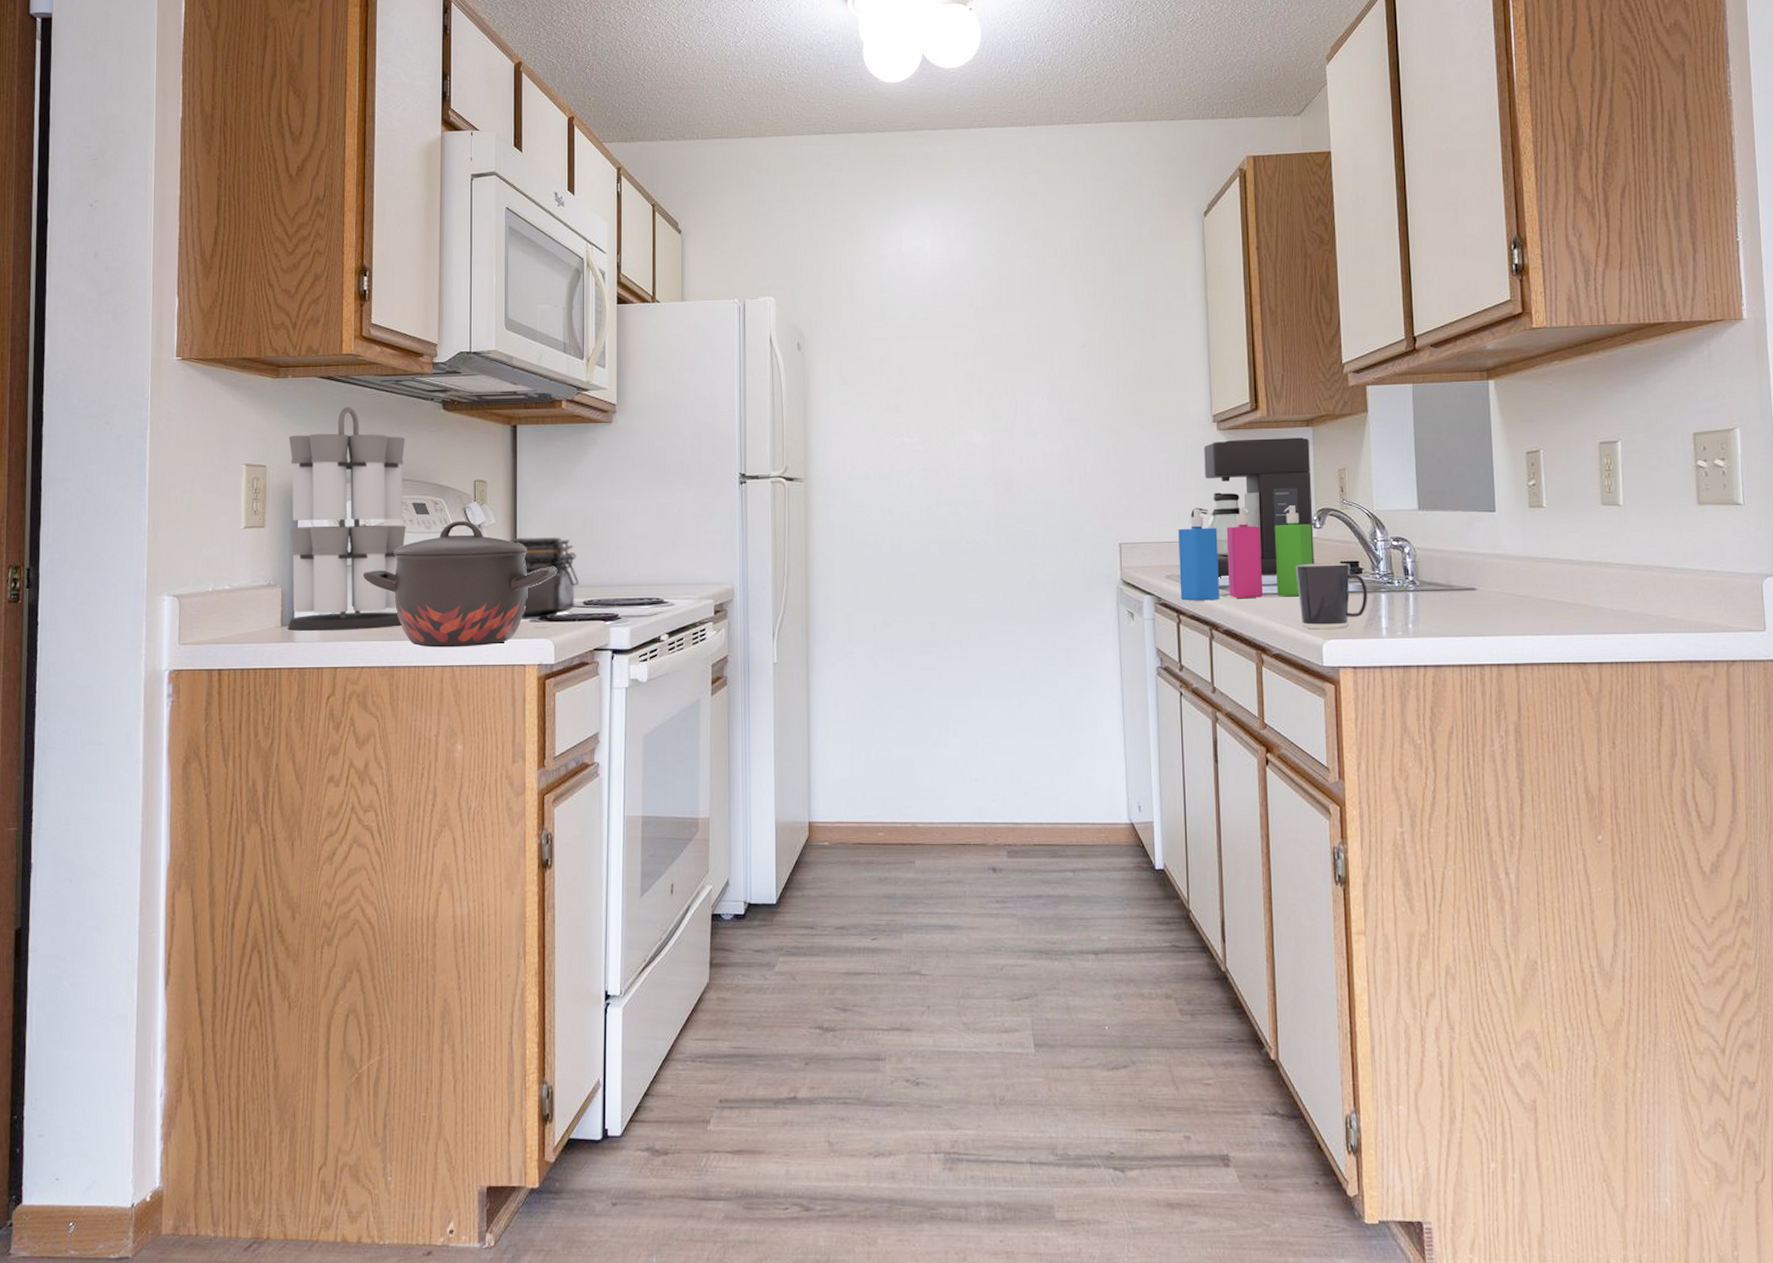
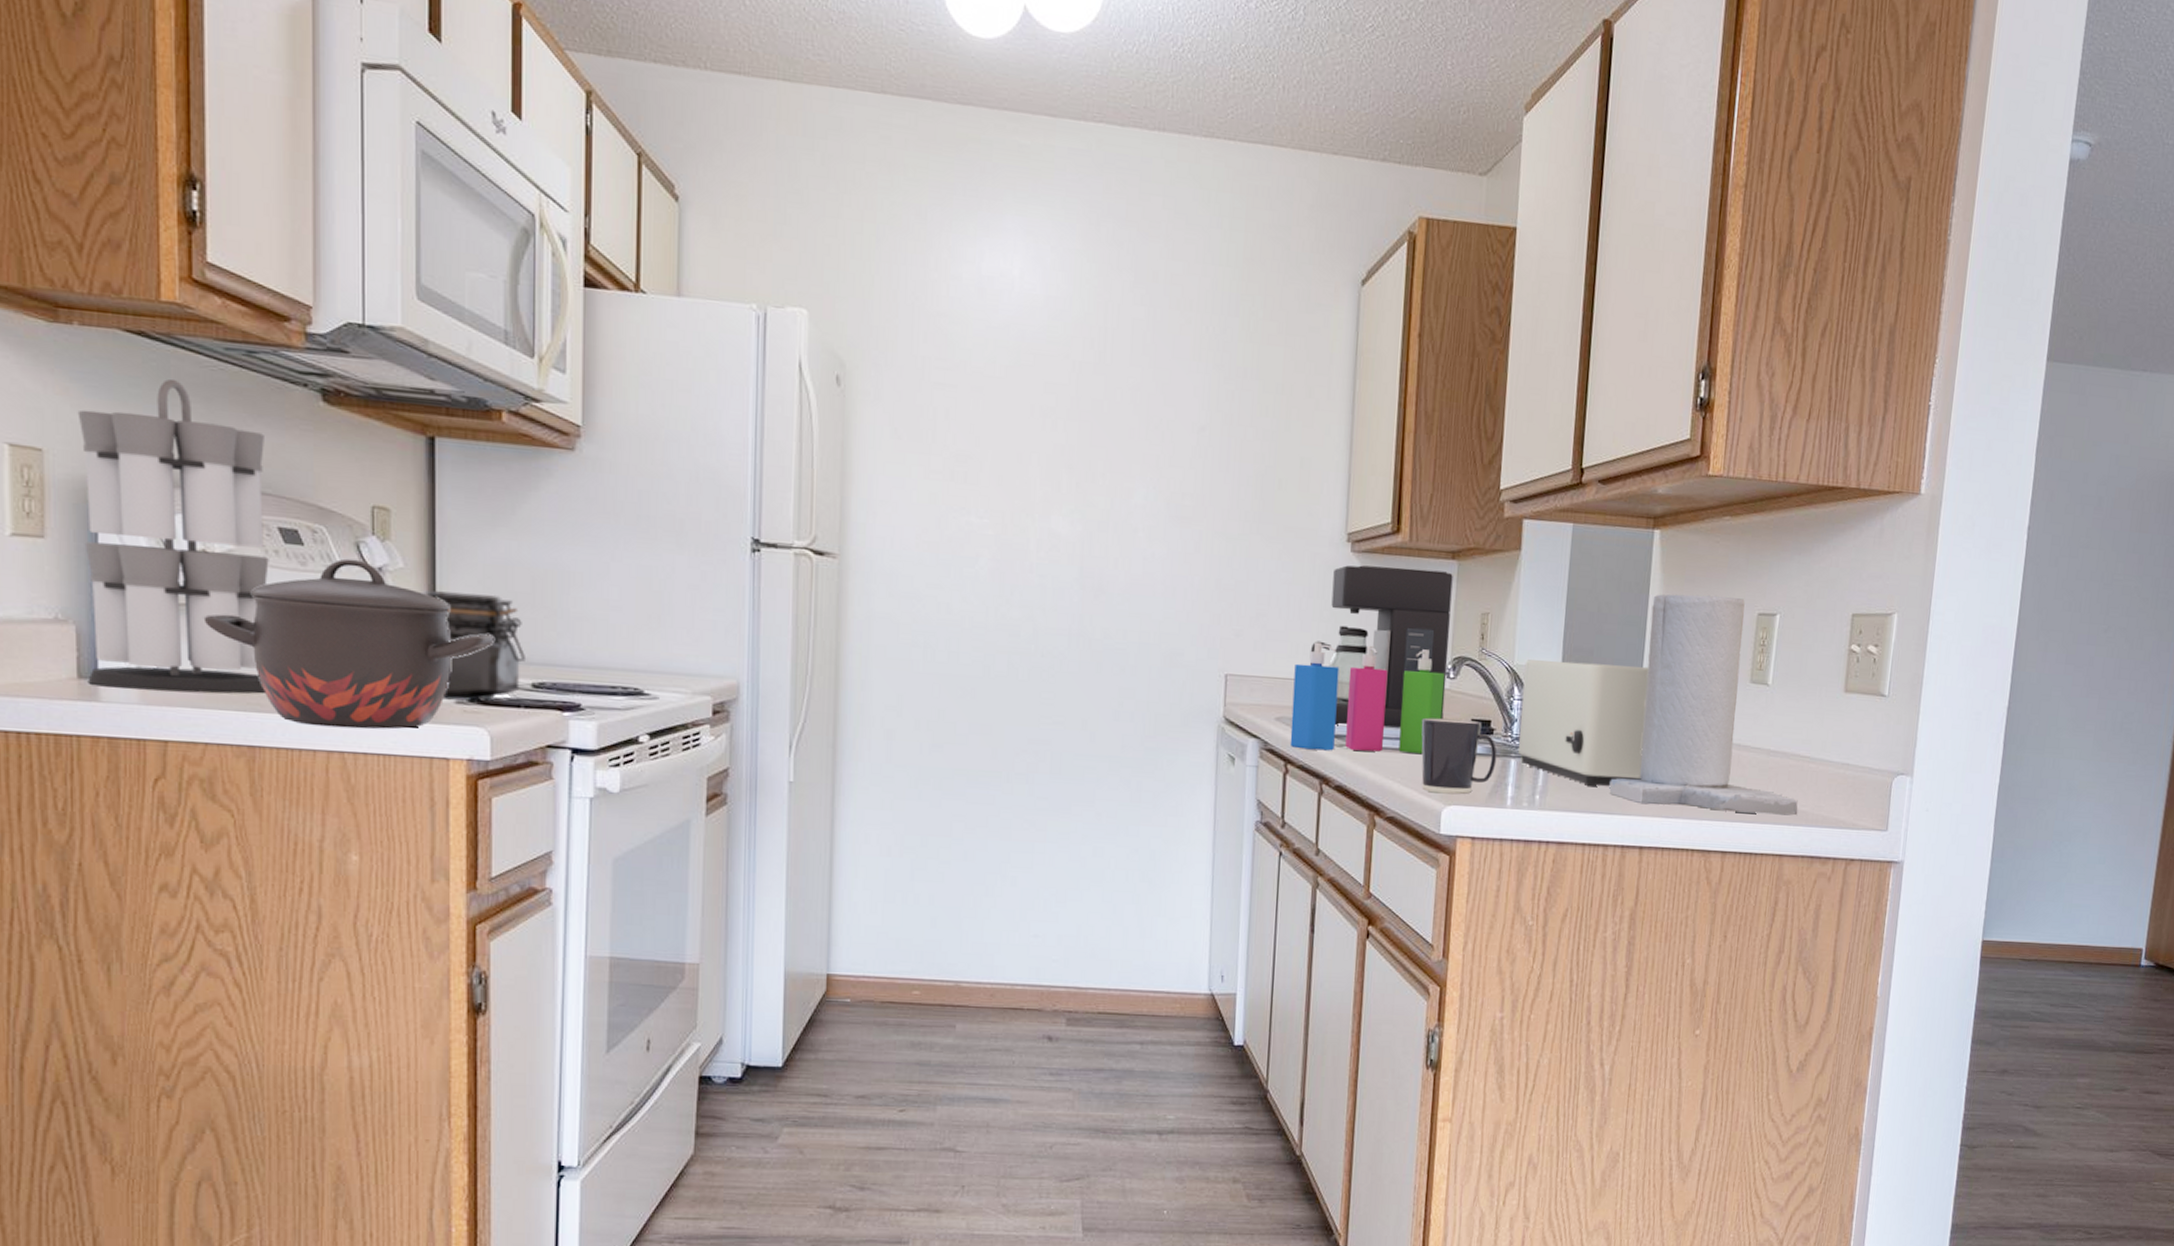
toaster: none [1383,500,1508,612] -> present [1518,659,1649,786]
paper towel: none [1478,430,1669,625] -> present [1609,594,1798,816]

